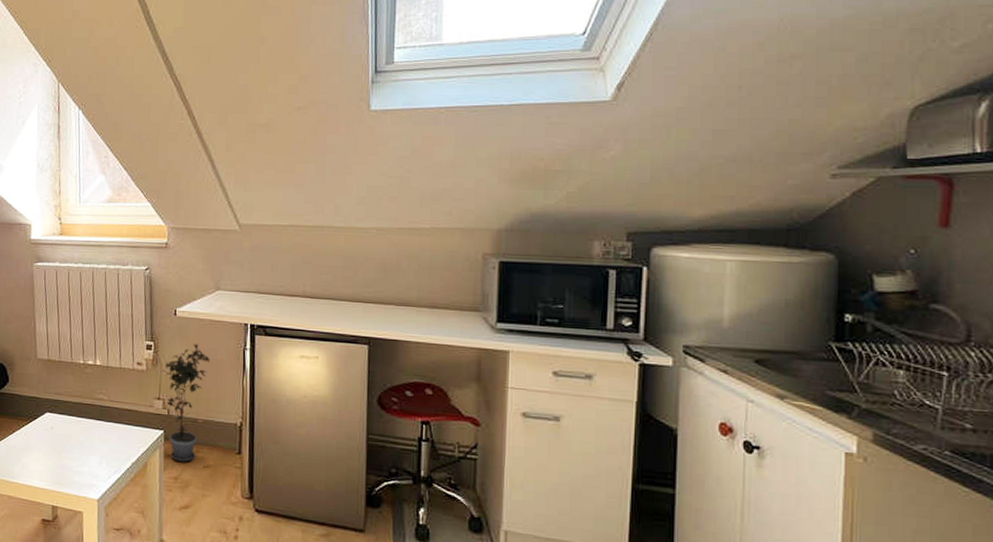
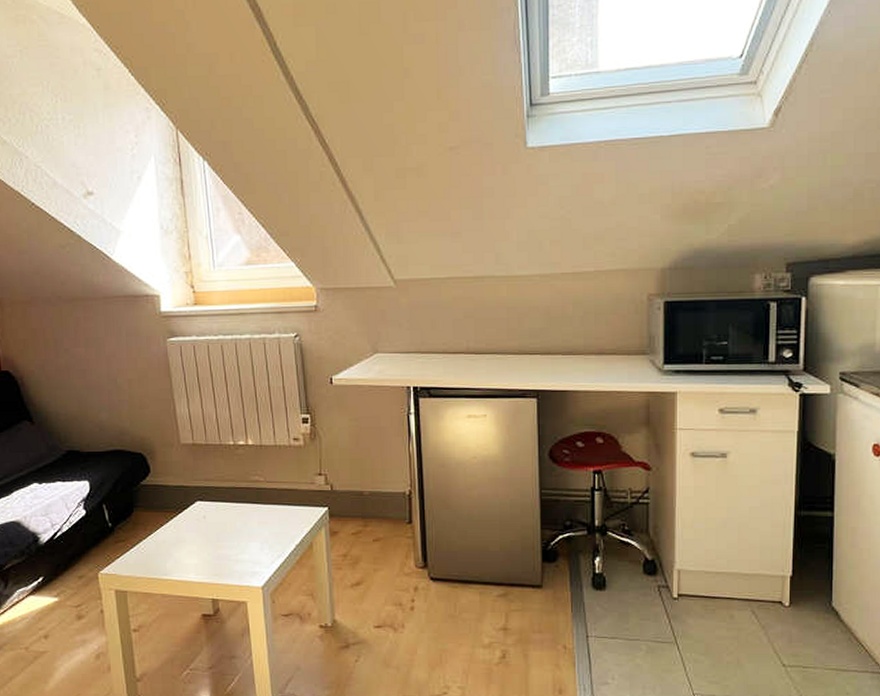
potted plant: present [162,344,210,462] -> none [321,412,372,538]

